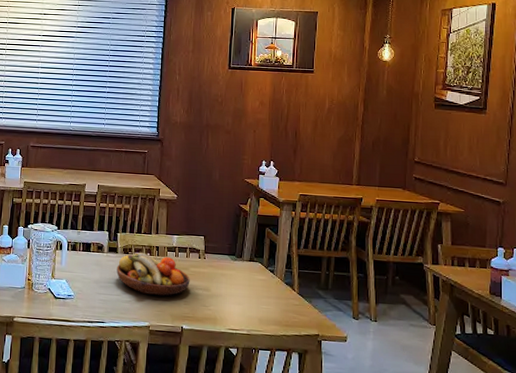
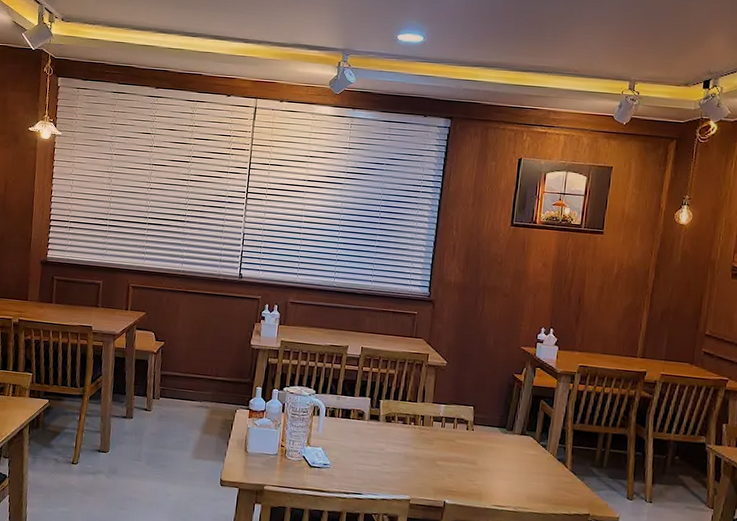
fruit bowl: present [116,252,190,297] -> none [377,420,456,469]

